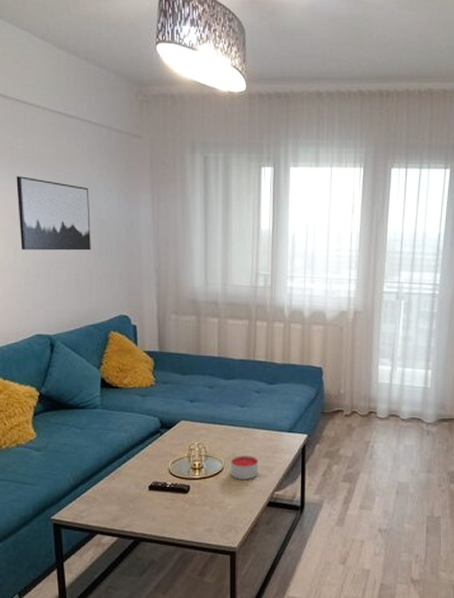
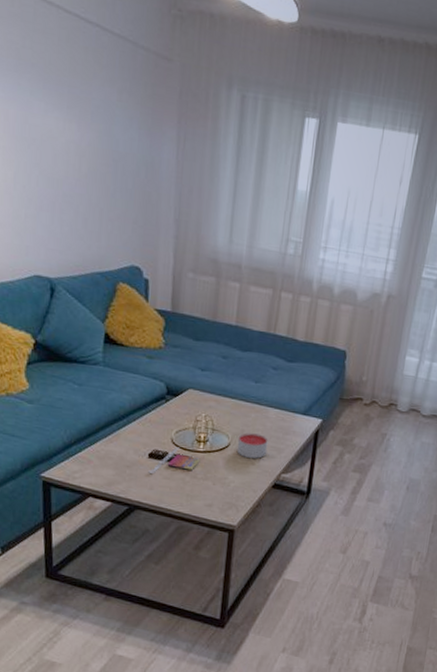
wall art: present [16,176,91,251] -> none [20,86,106,188]
book: none [149,477,197,505] -> present [147,447,200,473]

